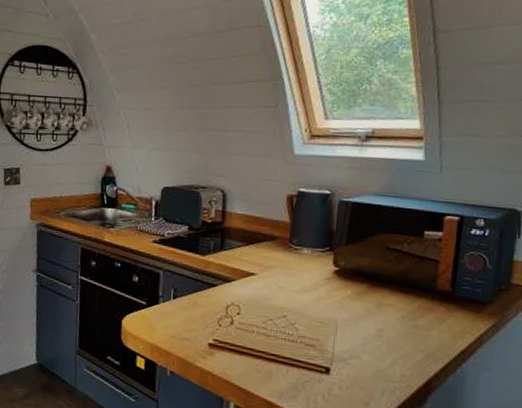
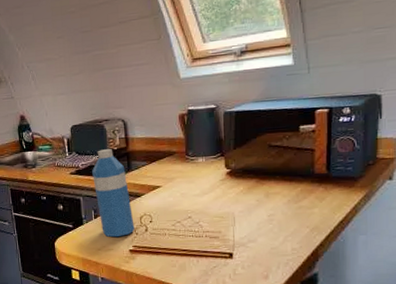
water bottle: none [178,219,219,326] -> present [92,148,135,238]

